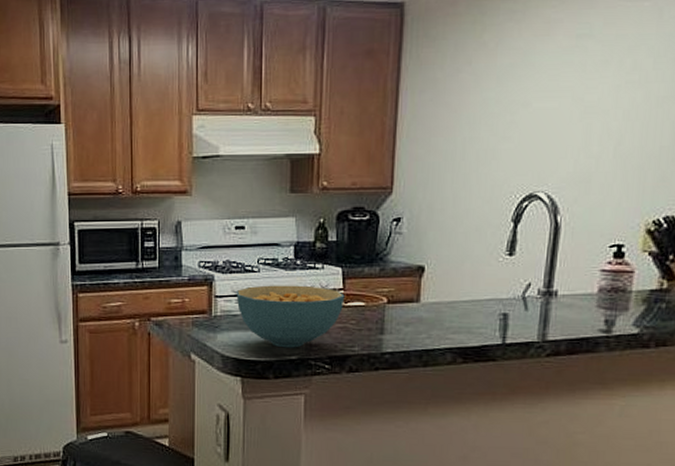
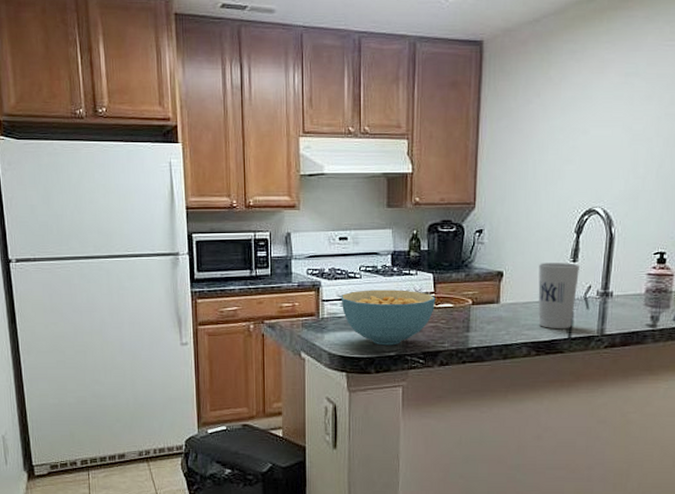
cup: none [466,256,517,334] -> present [538,263,579,330]

